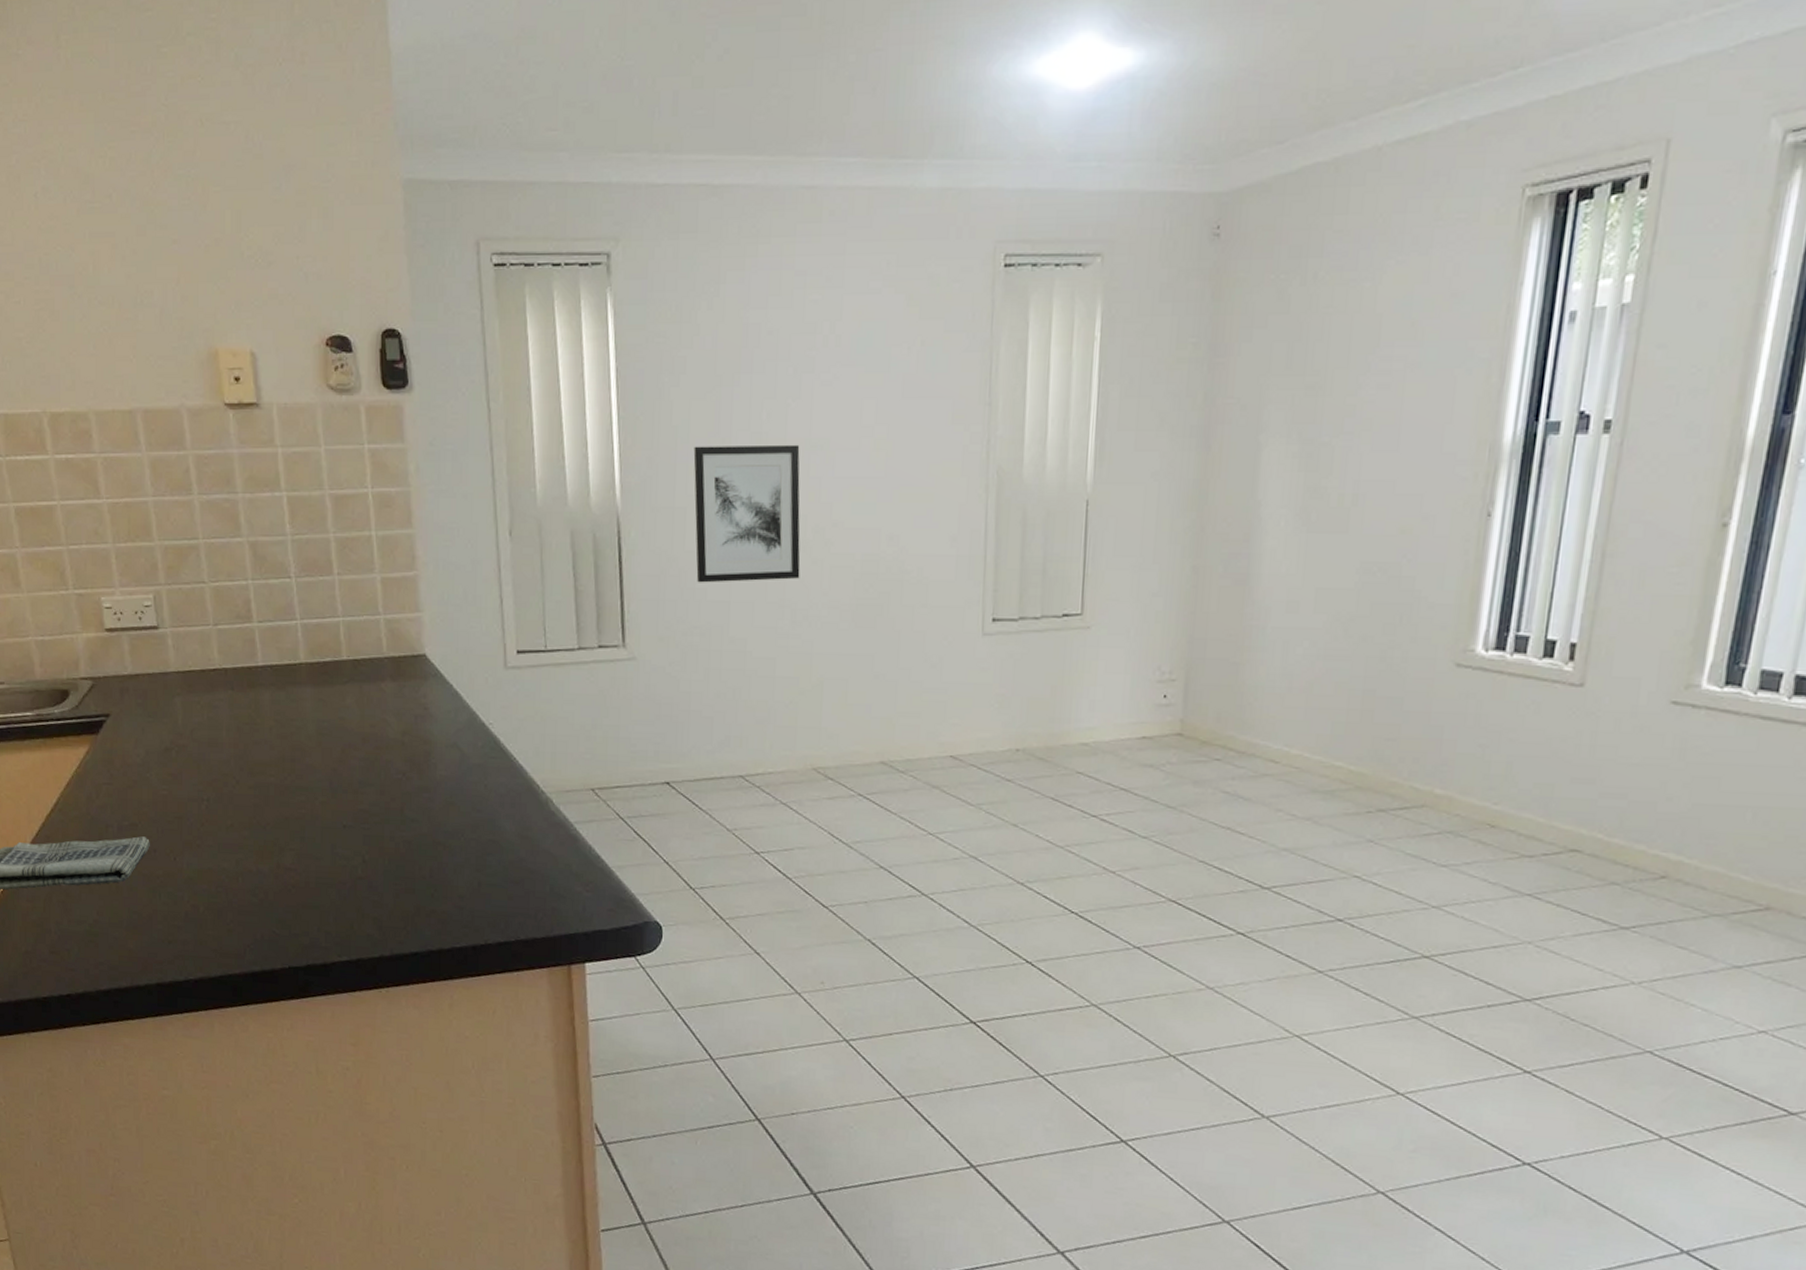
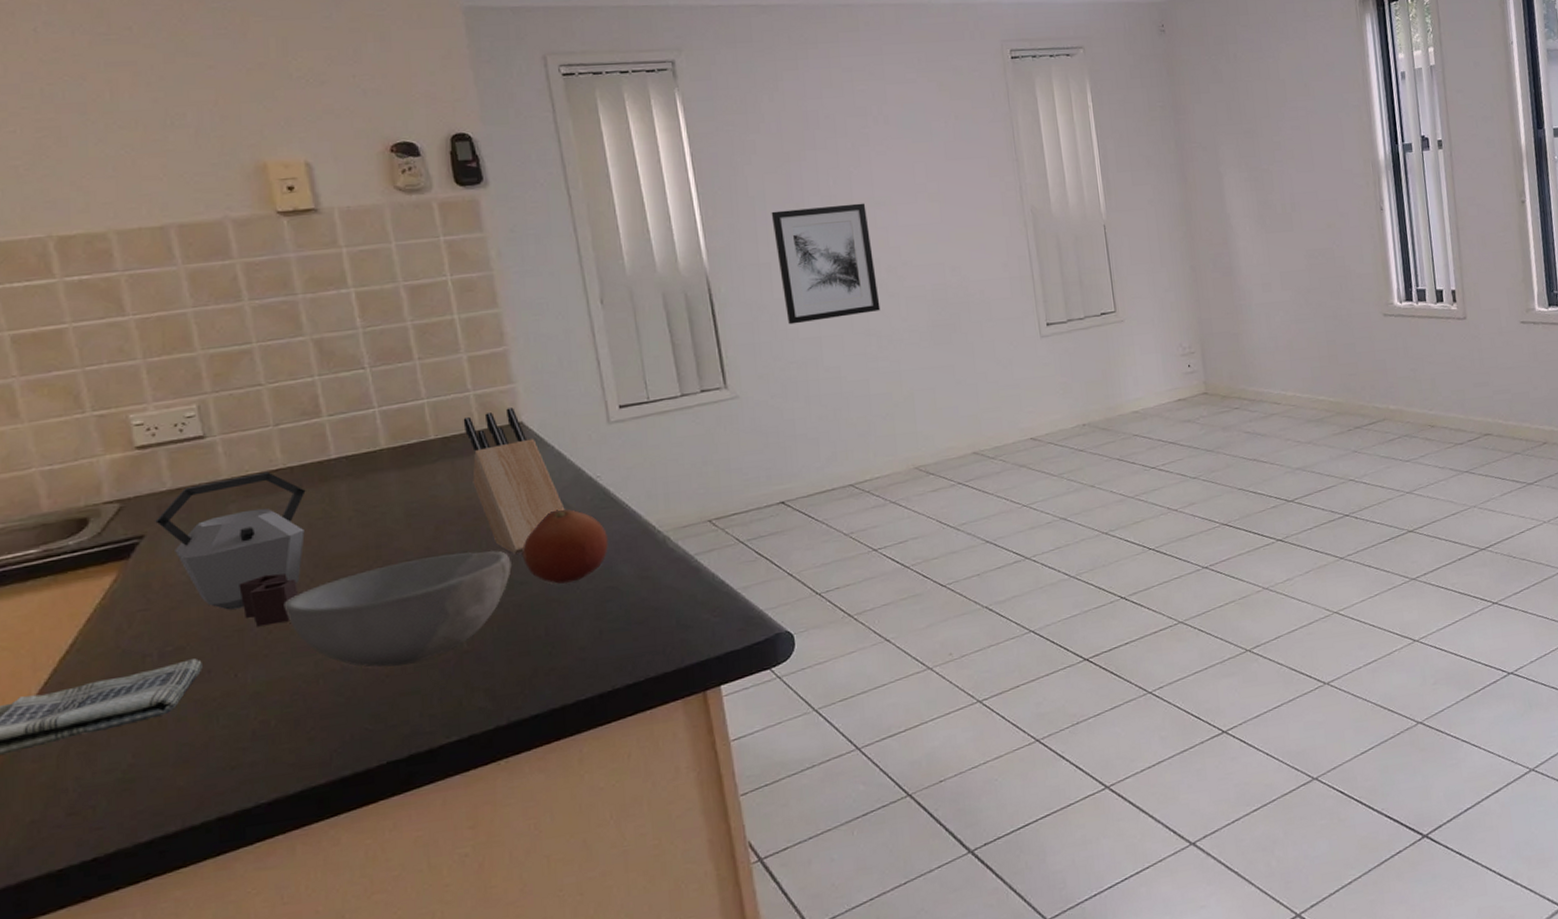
kettle: none [118,670,236,818] -> present [155,471,306,627]
bowl: none [214,778,405,880] -> present [284,551,512,668]
knife block: none [372,637,458,790] -> present [463,407,565,554]
fruit: none [416,751,494,830] -> present [522,509,608,584]

